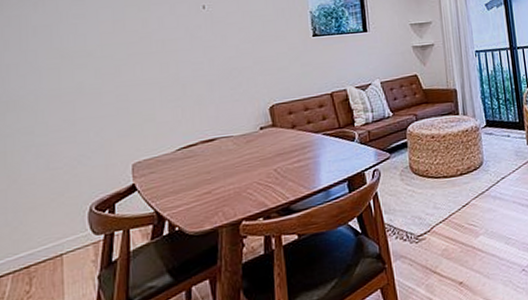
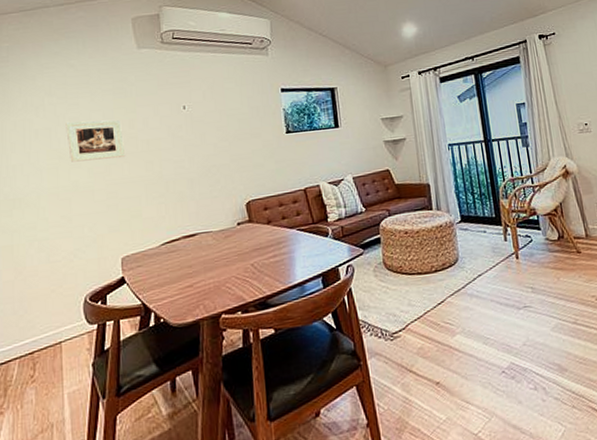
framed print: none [69,18,138,62] -> present [66,120,126,162]

